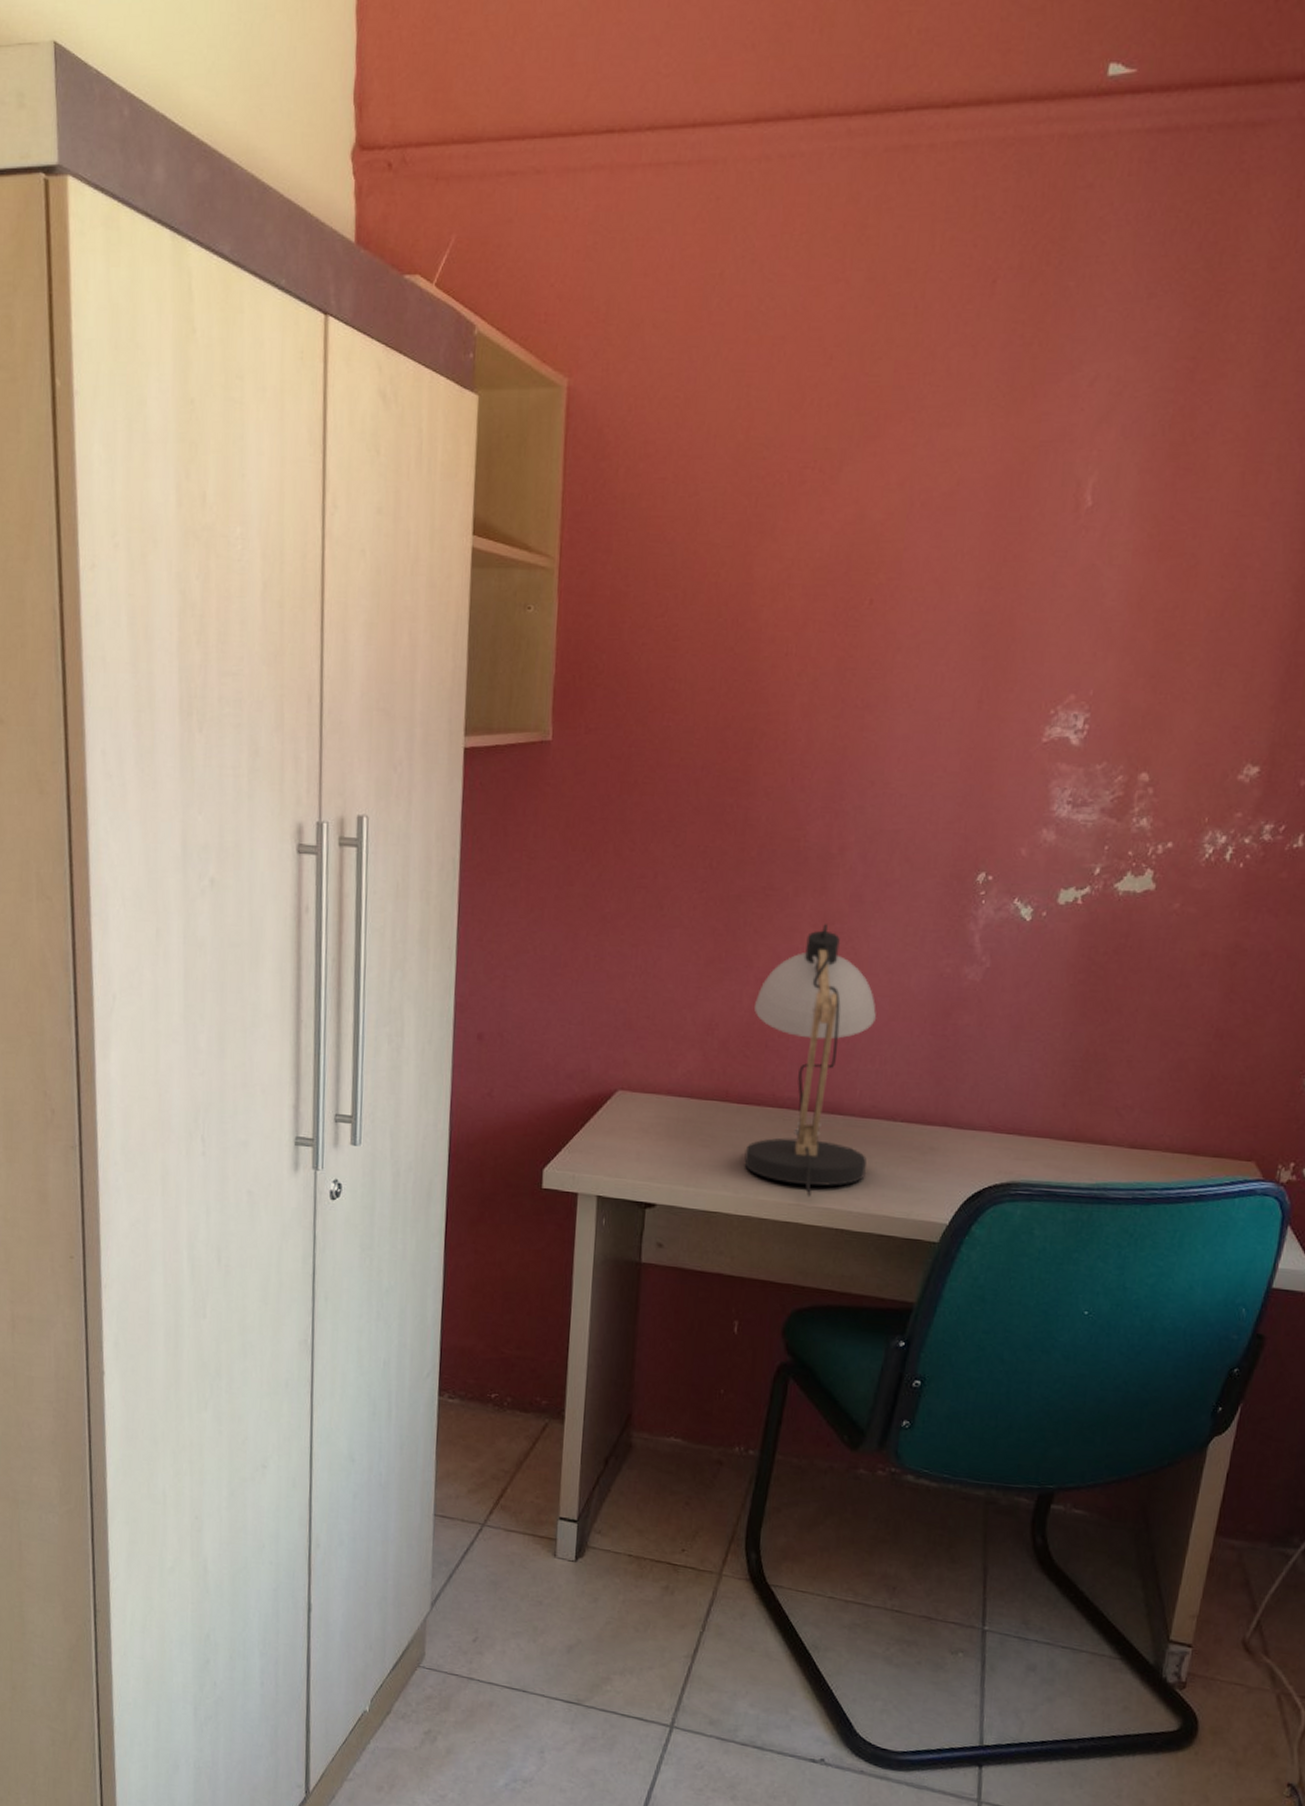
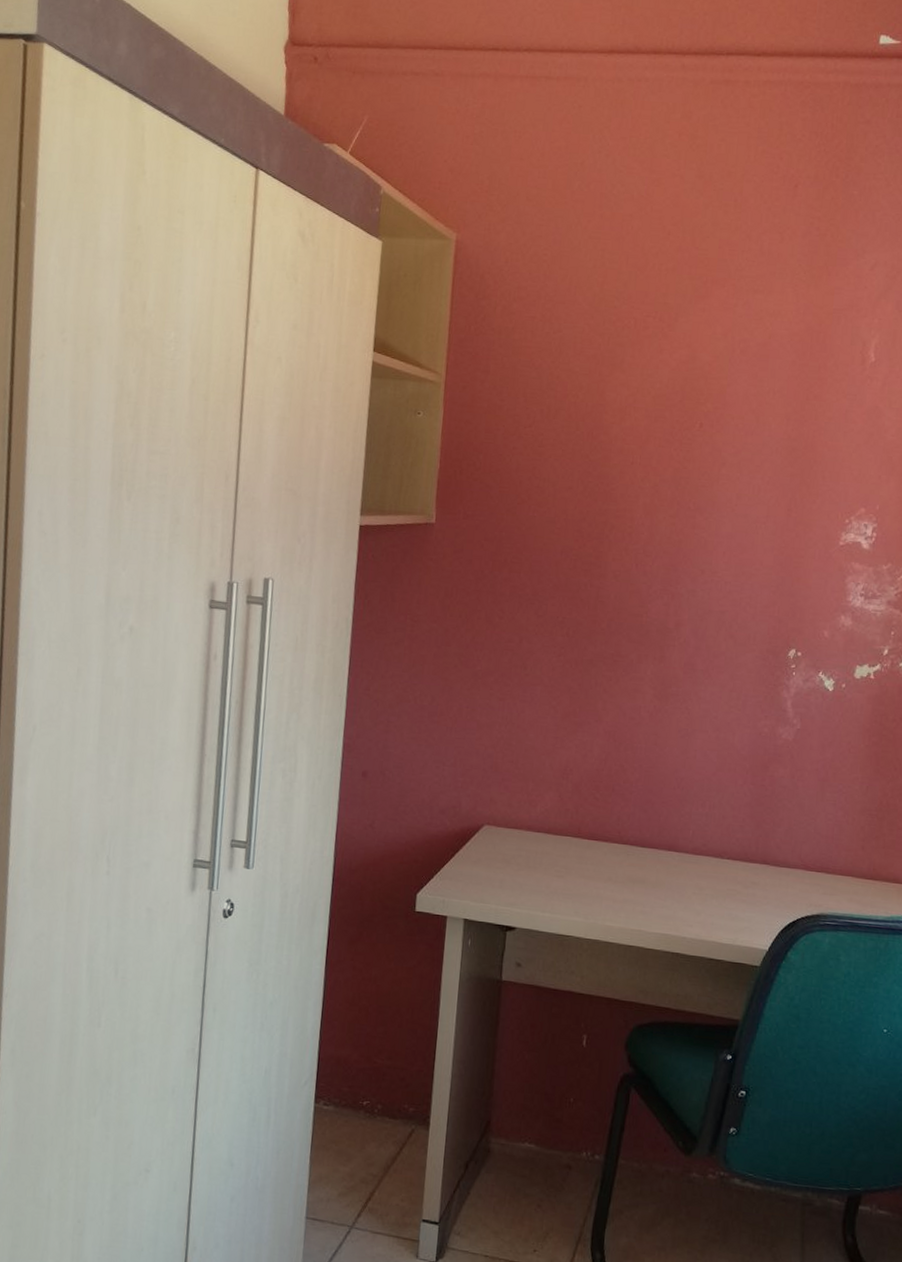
desk lamp: present [744,923,877,1197] -> none [593,686,707,924]

